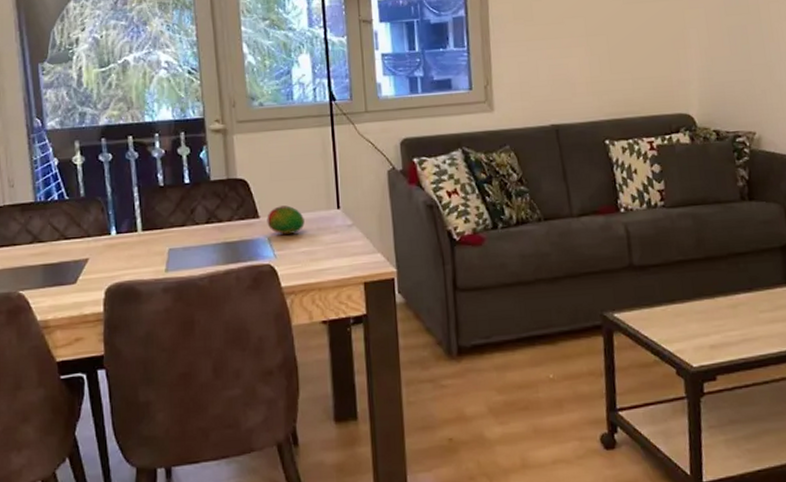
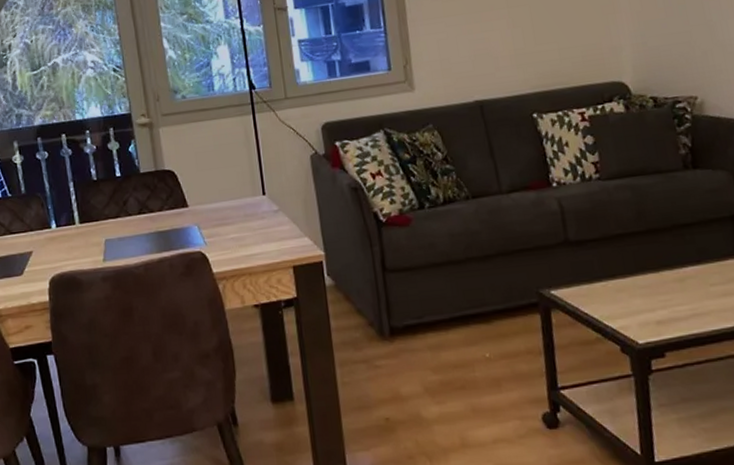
fruit: present [267,205,305,235] -> none [195,193,232,222]

